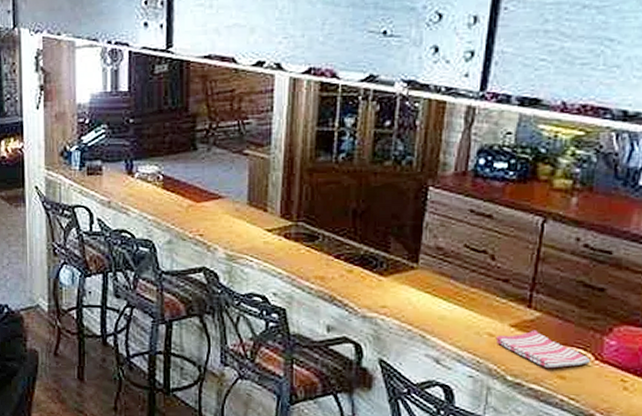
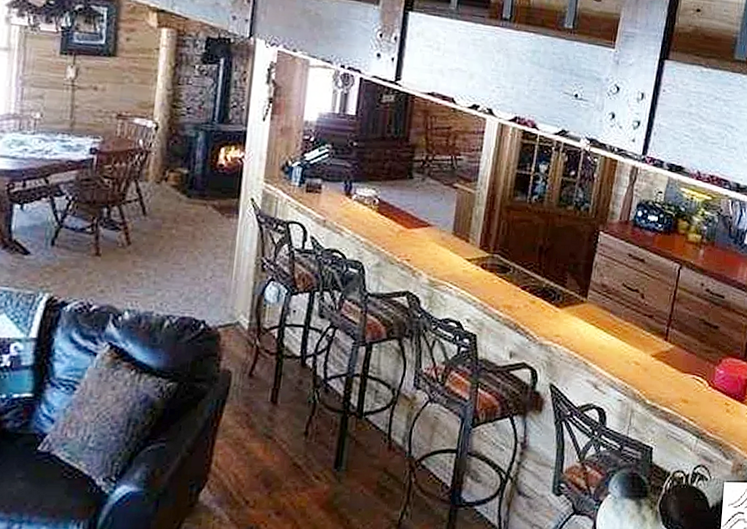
dish towel: present [495,330,591,369] -> none [640,360,706,394]

